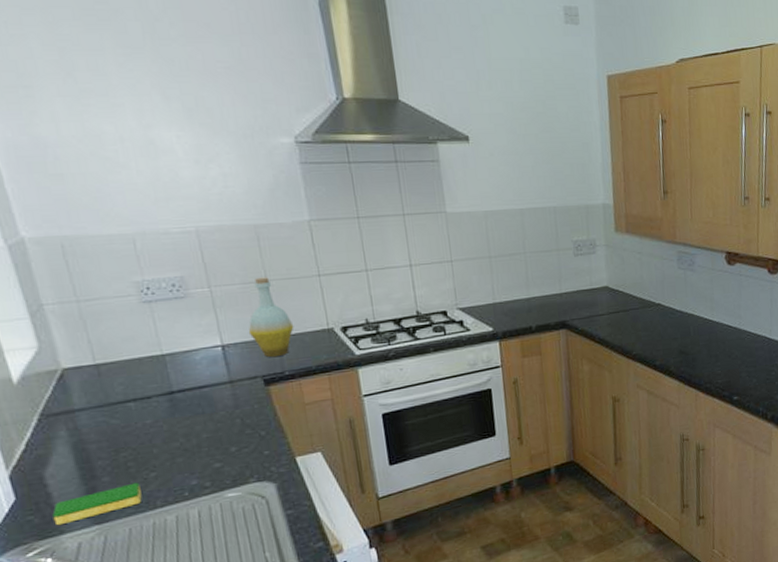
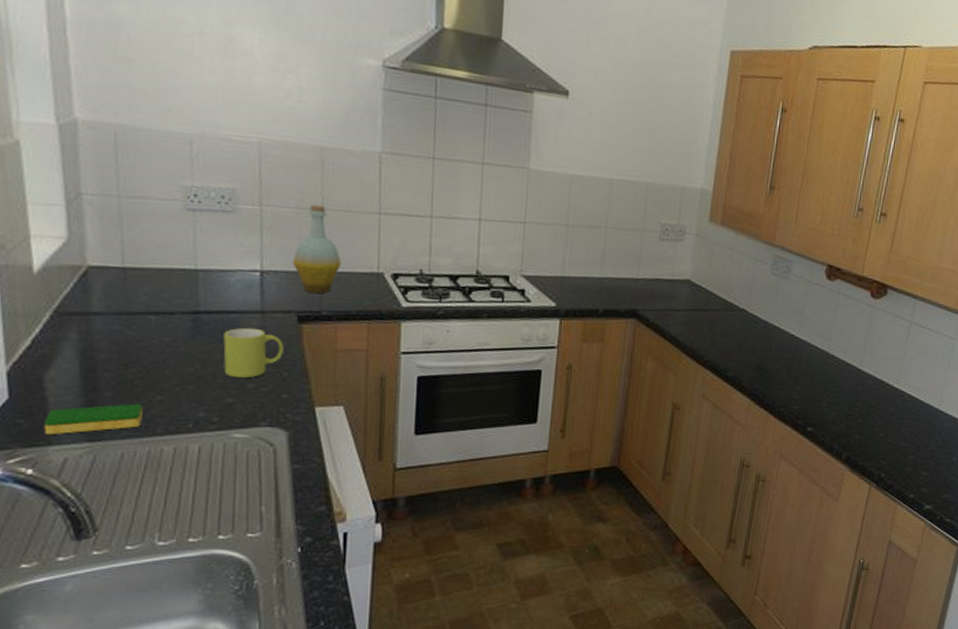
mug: none [199,397,258,445] -> present [223,327,284,379]

